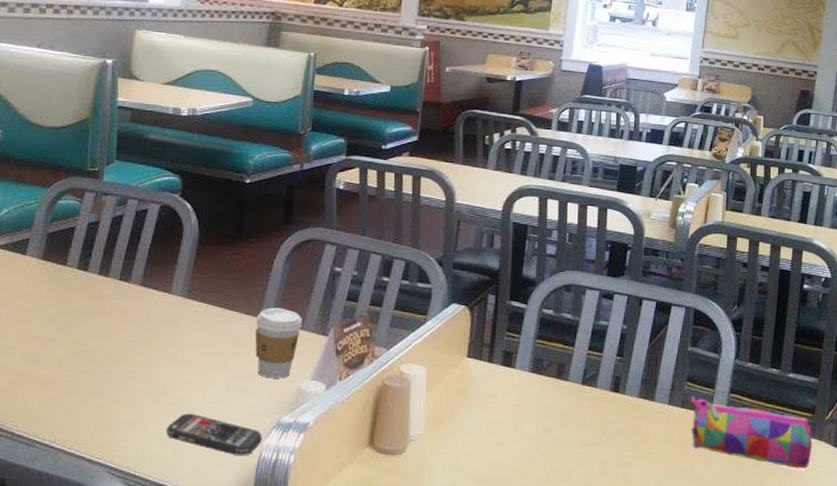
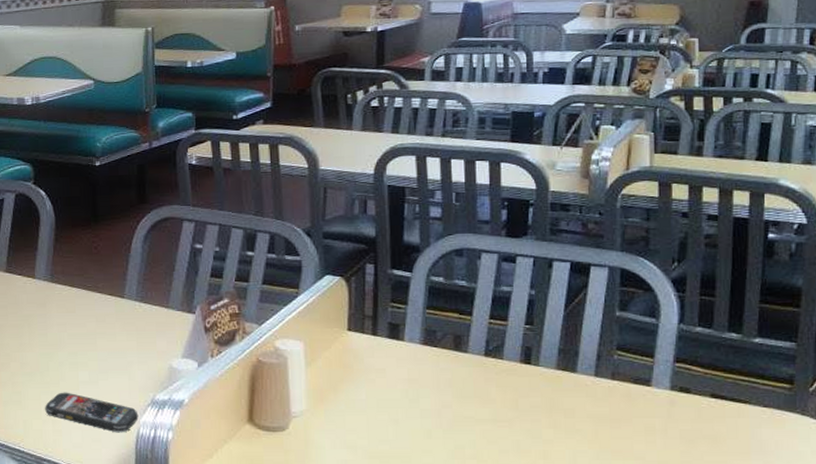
coffee cup: present [255,307,303,379] -> none [120,287,167,357]
pencil case: present [691,396,813,469] -> none [624,366,793,448]

